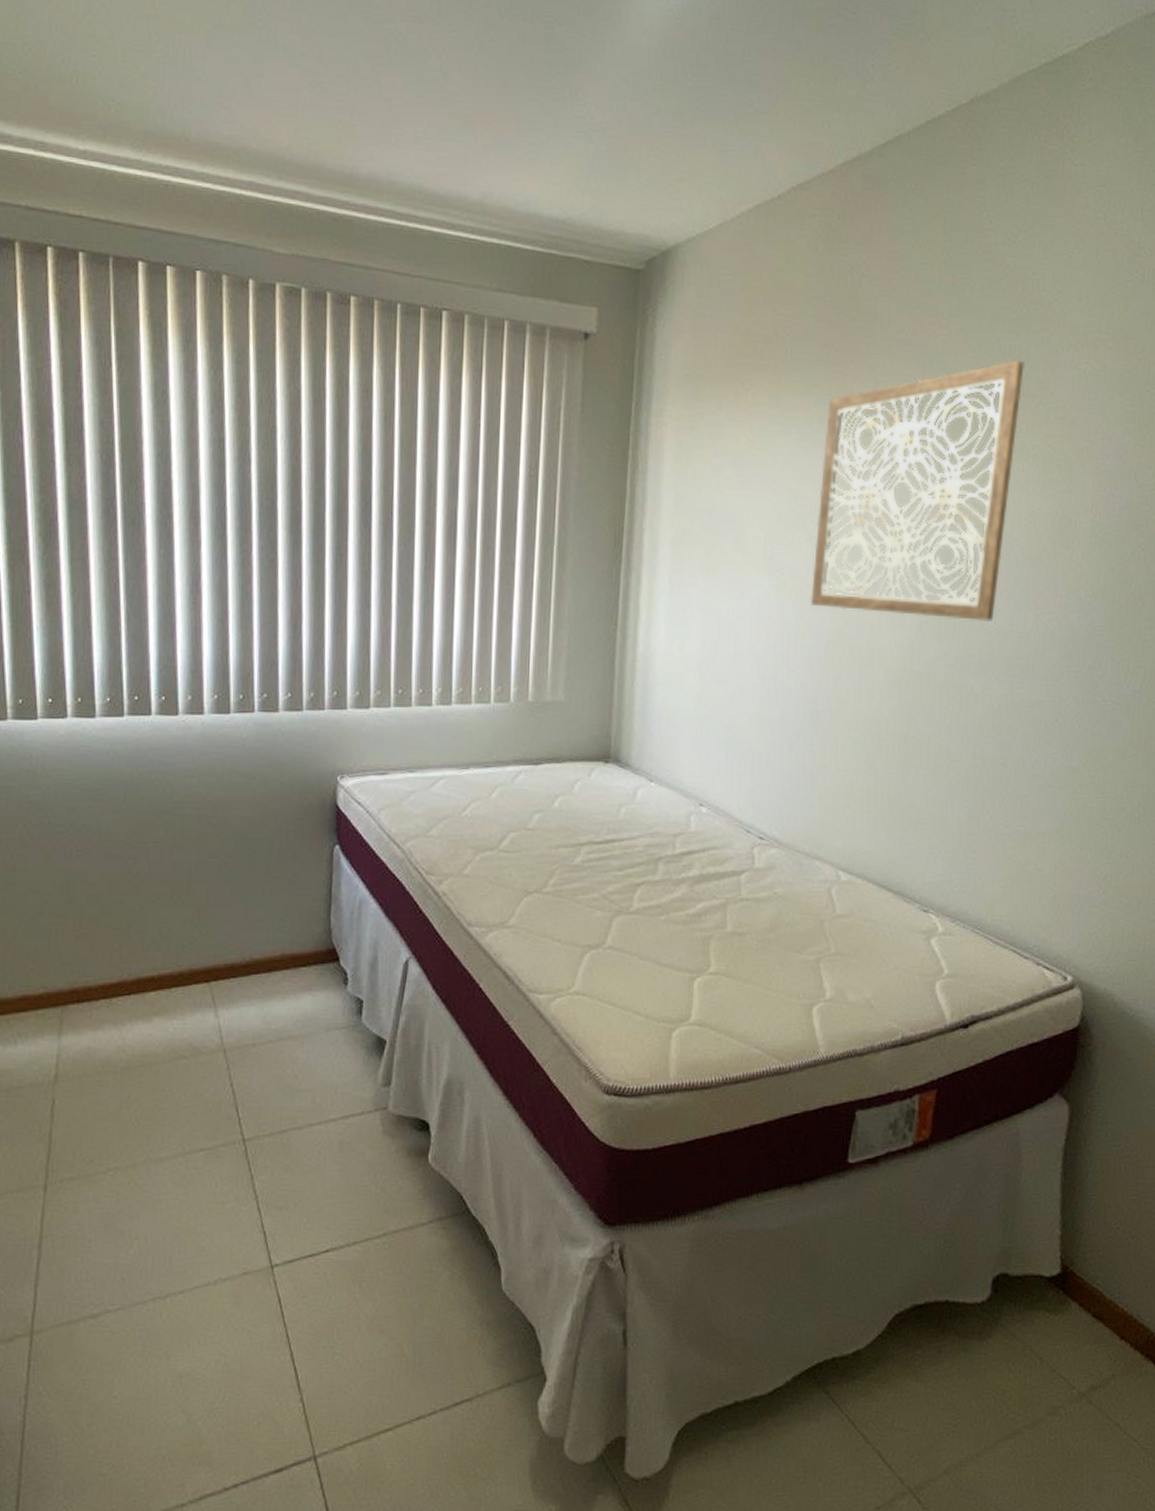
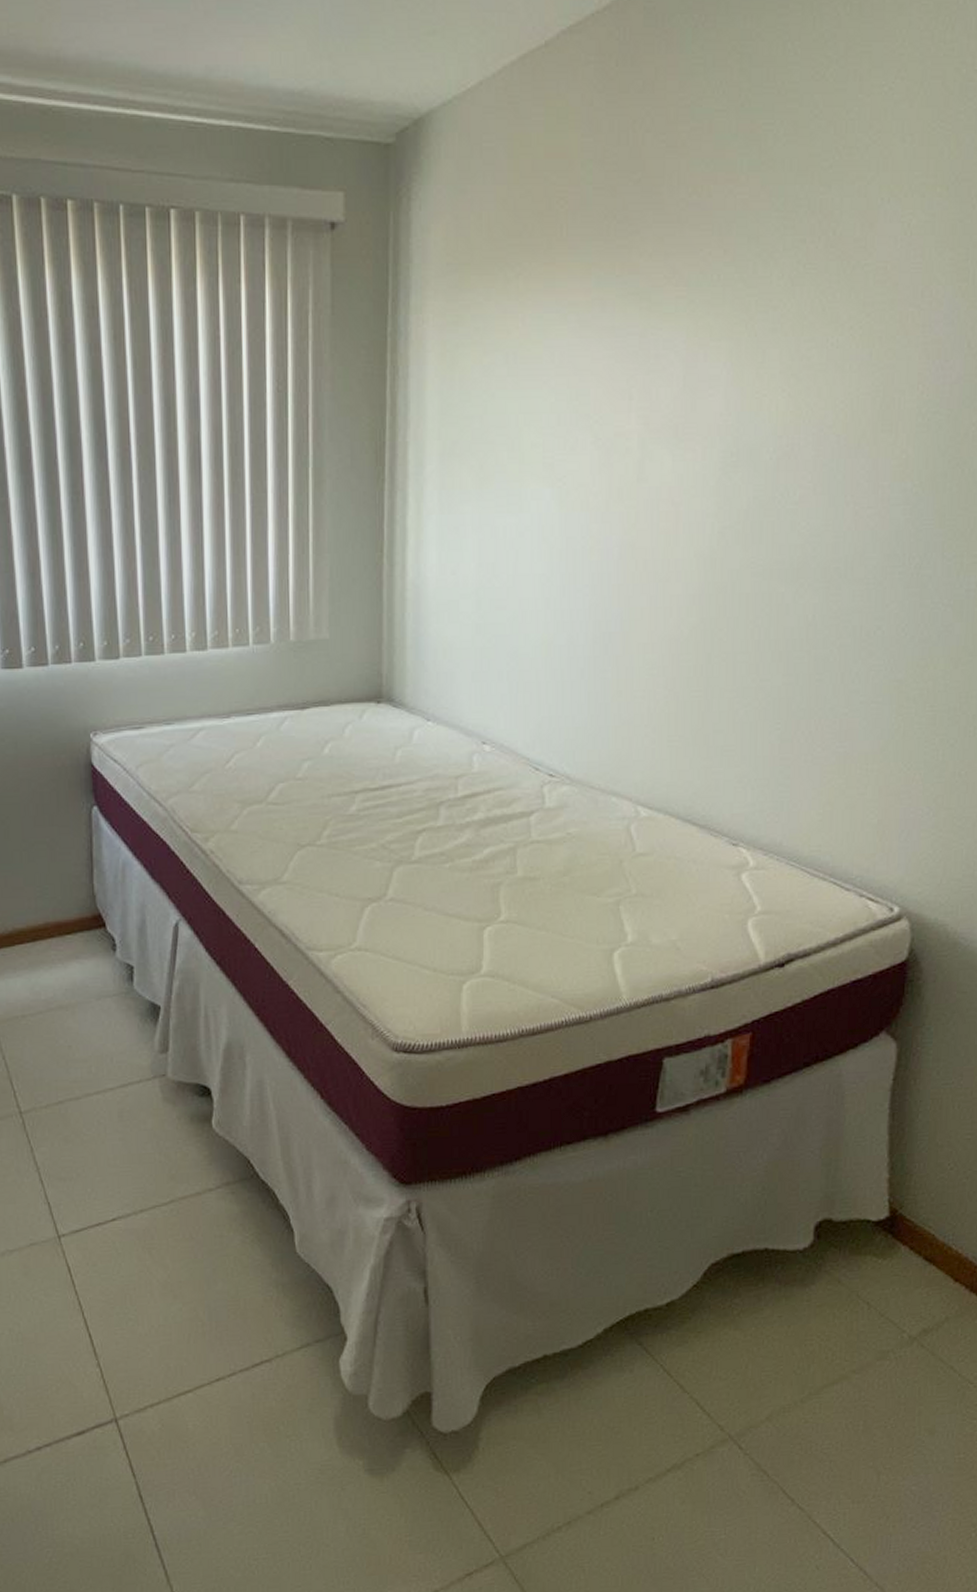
wall art: present [811,360,1025,621] -> none [598,217,838,522]

